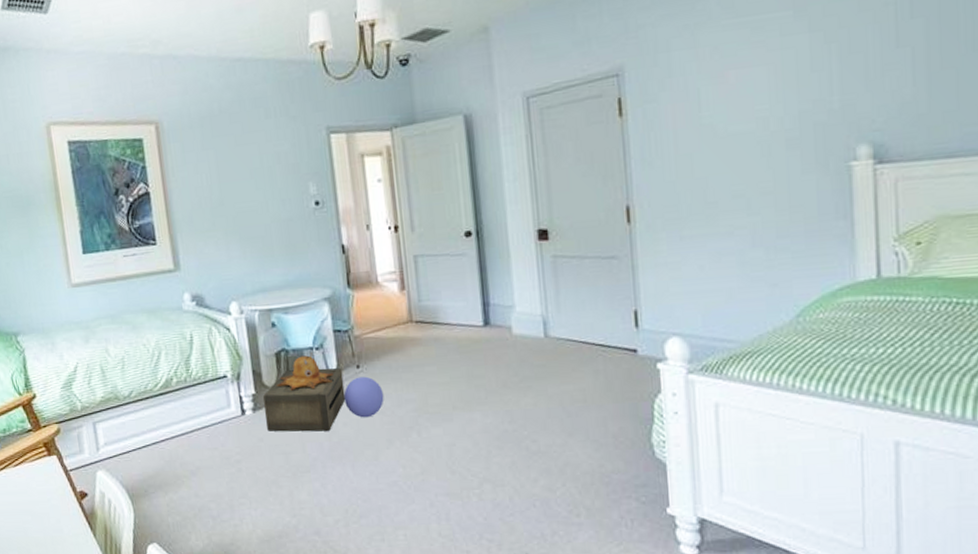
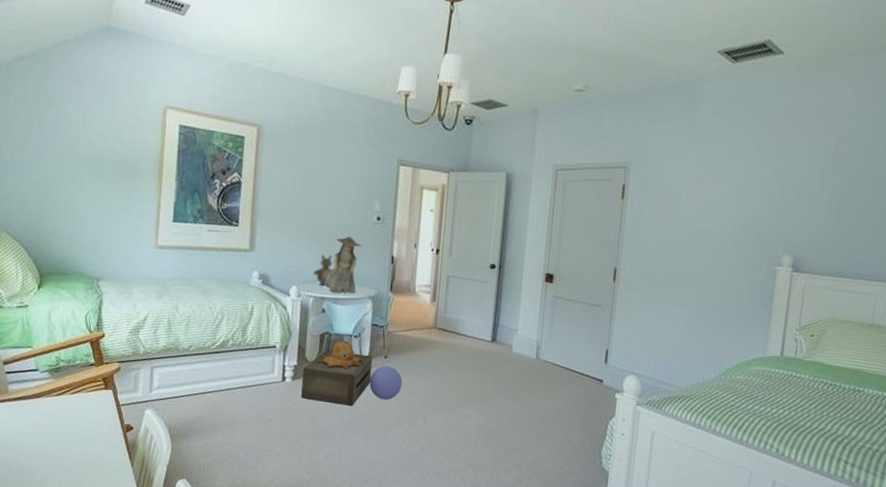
bear: none [252,258,275,296] -> present [313,254,333,286]
doll: none [268,231,308,302] -> present [324,236,361,294]

